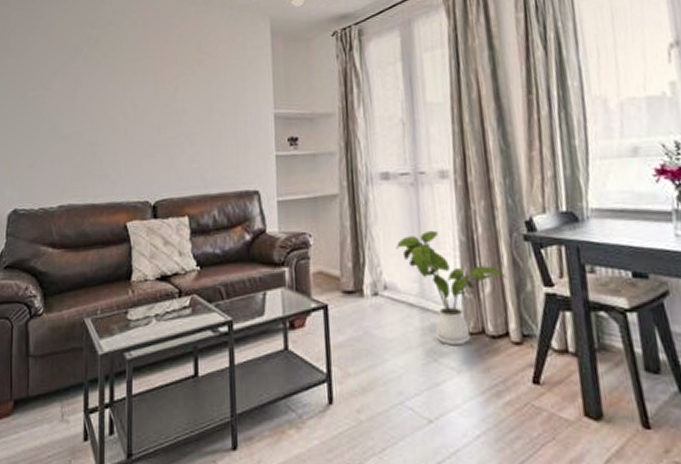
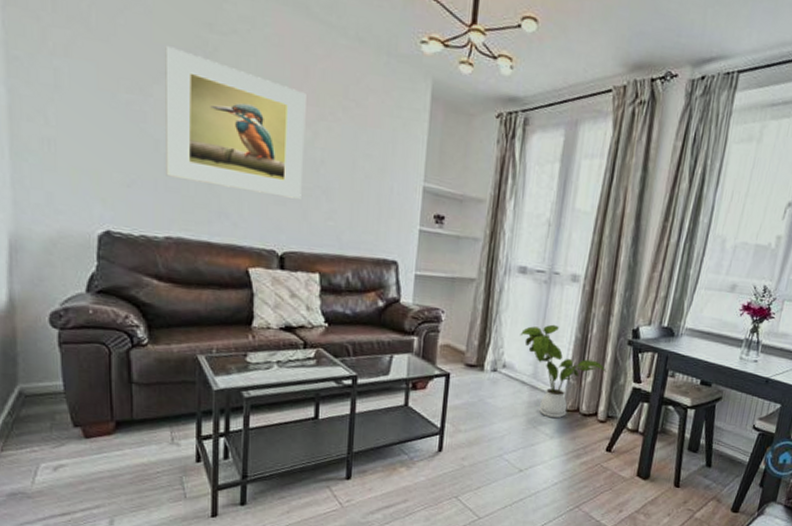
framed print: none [60,47,168,152] -> present [165,46,306,199]

